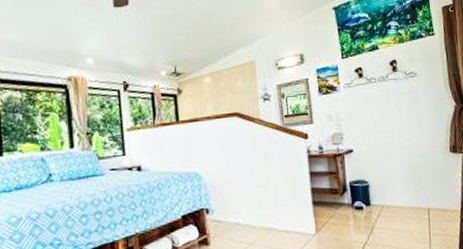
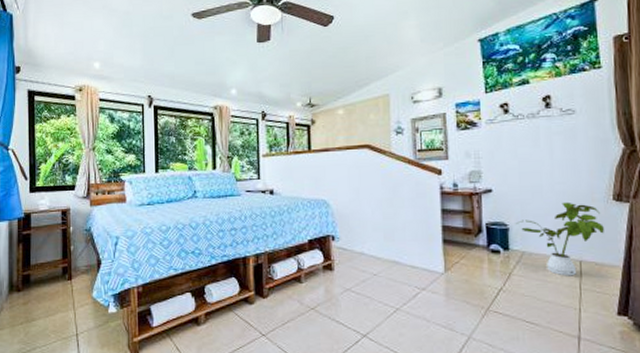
house plant: none [374,156,445,224] -> present [515,202,604,276]

